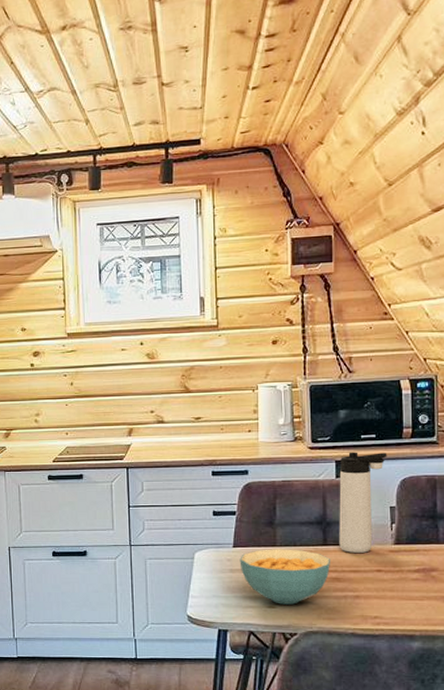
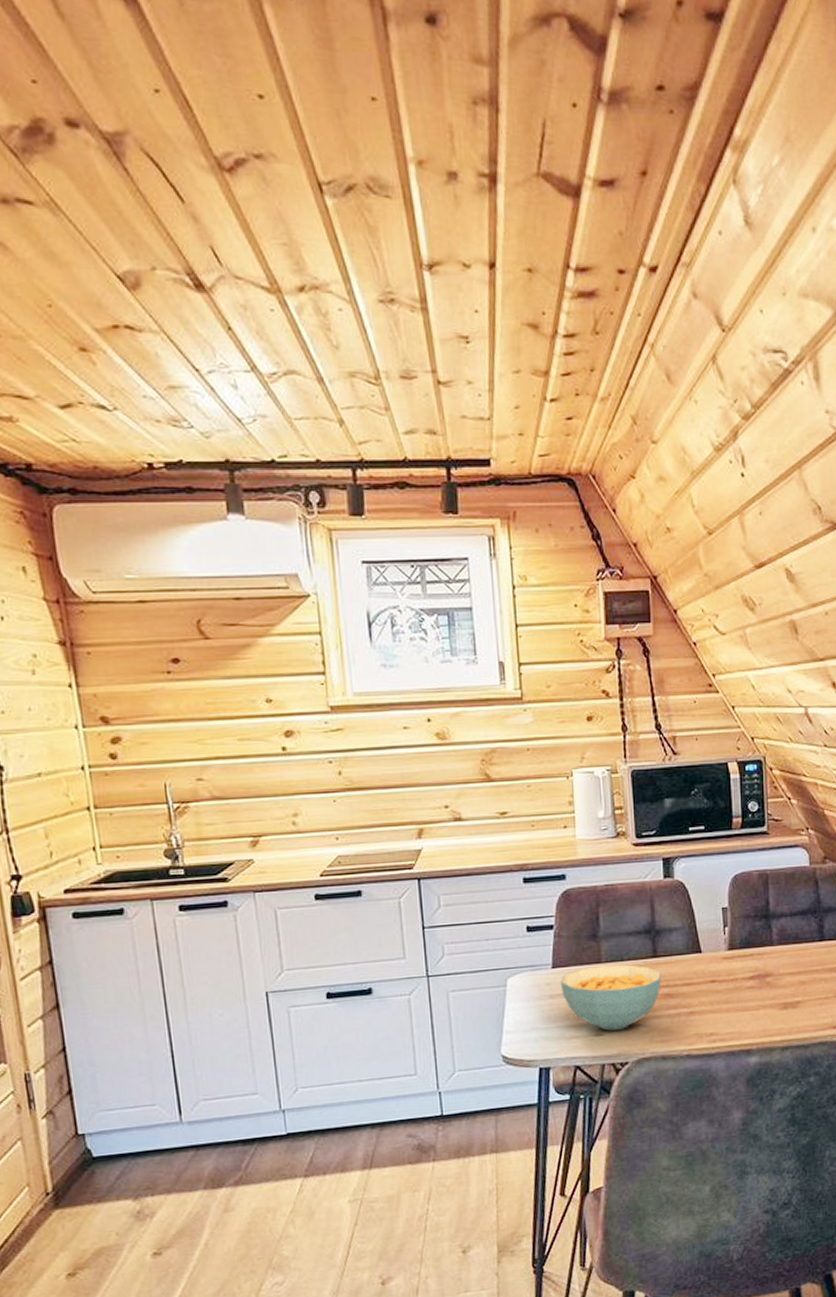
thermos bottle: present [339,452,387,553] -> none [667,846,717,964]

